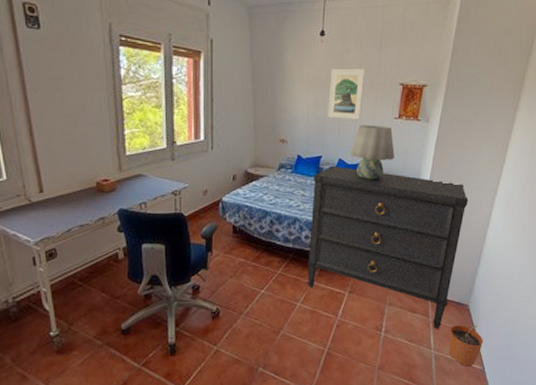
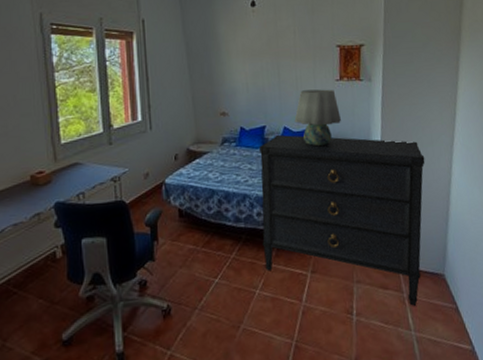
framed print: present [328,68,366,120] -> none [265,34,301,87]
plant pot: present [449,325,483,367] -> none [429,297,467,348]

